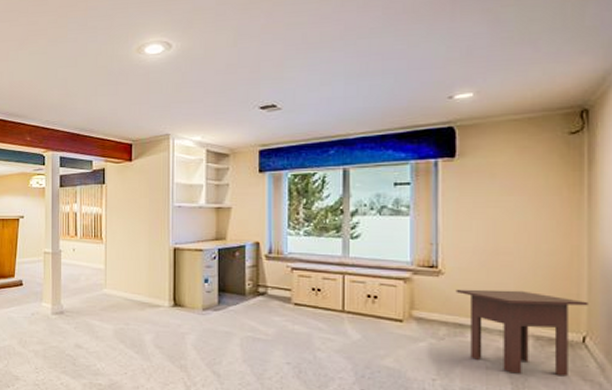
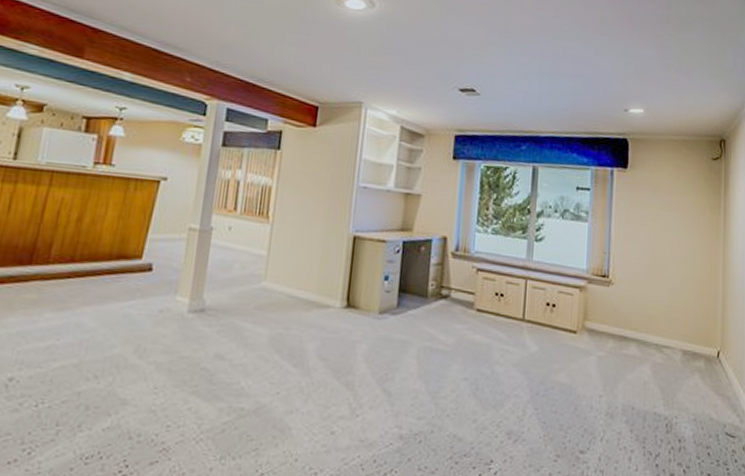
side table: present [456,289,588,377] -> none [622,300,722,391]

